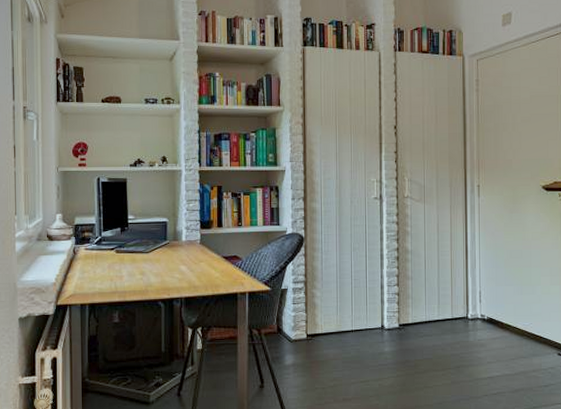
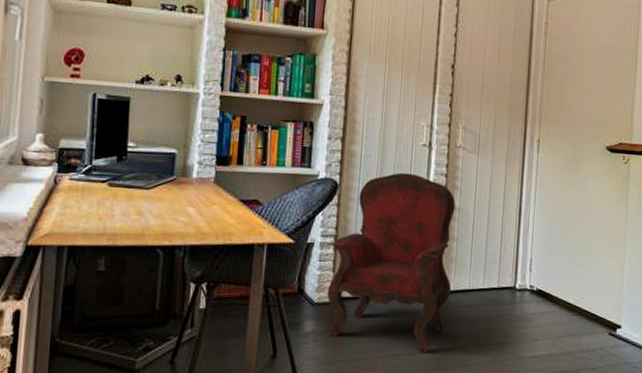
armchair: none [302,223,410,378] -> present [327,172,456,352]

